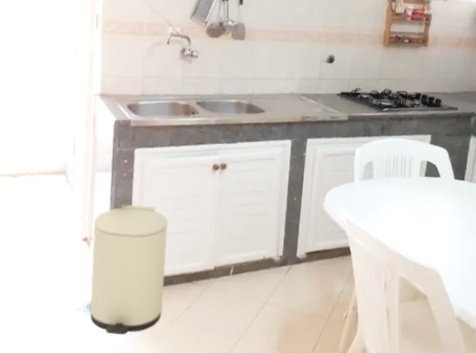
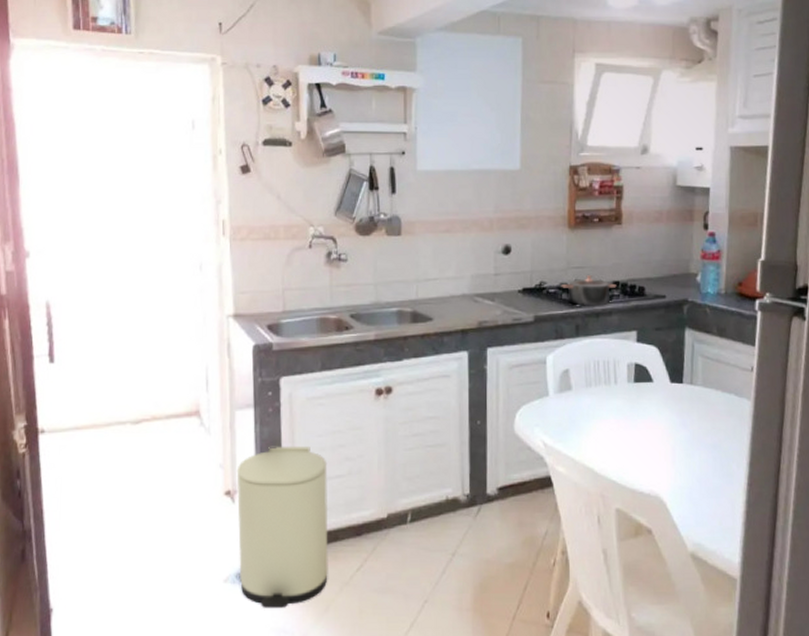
cooking pot: none [372,85,418,112] -> present [561,274,617,306]

